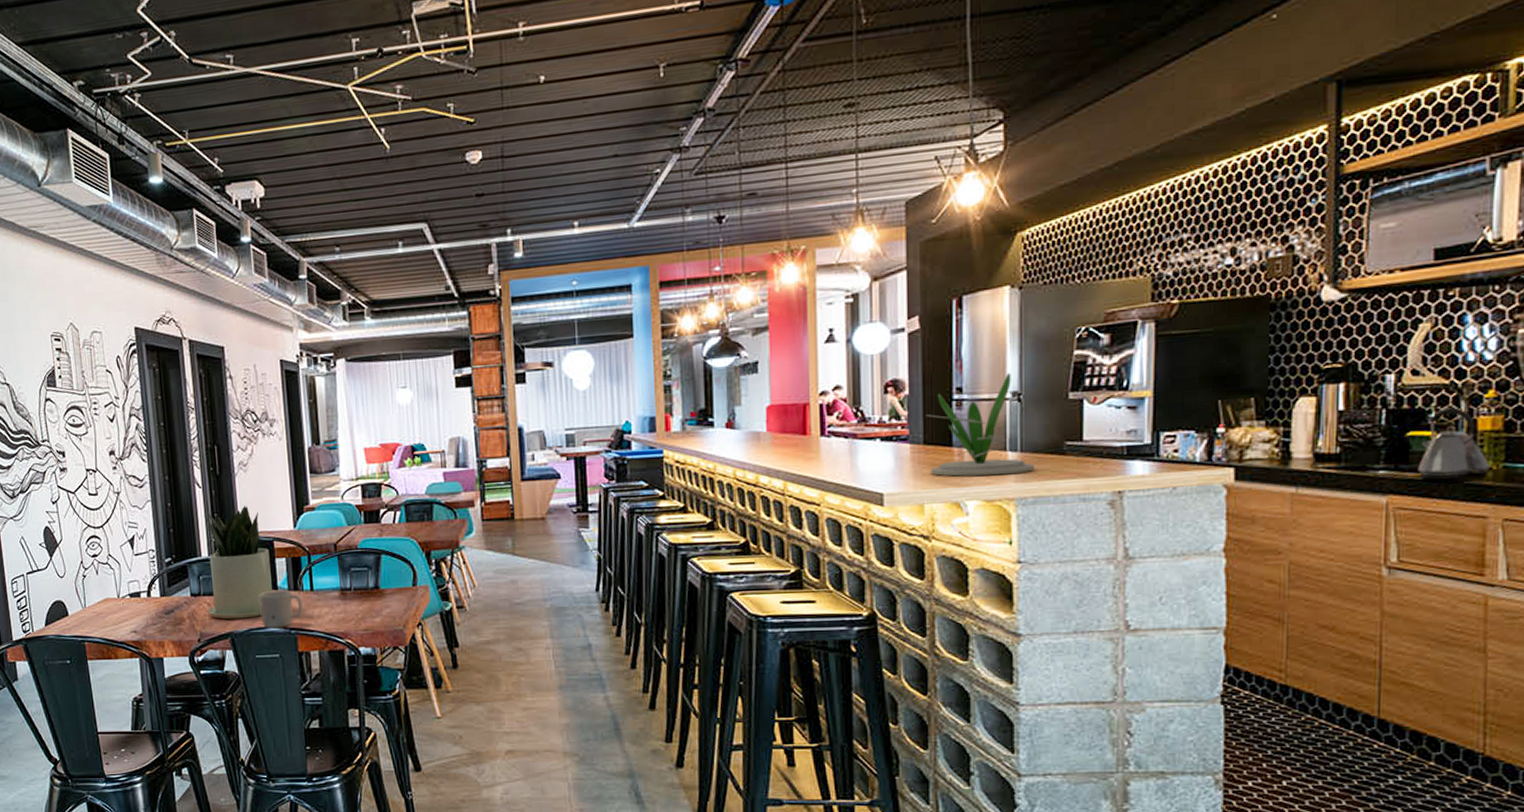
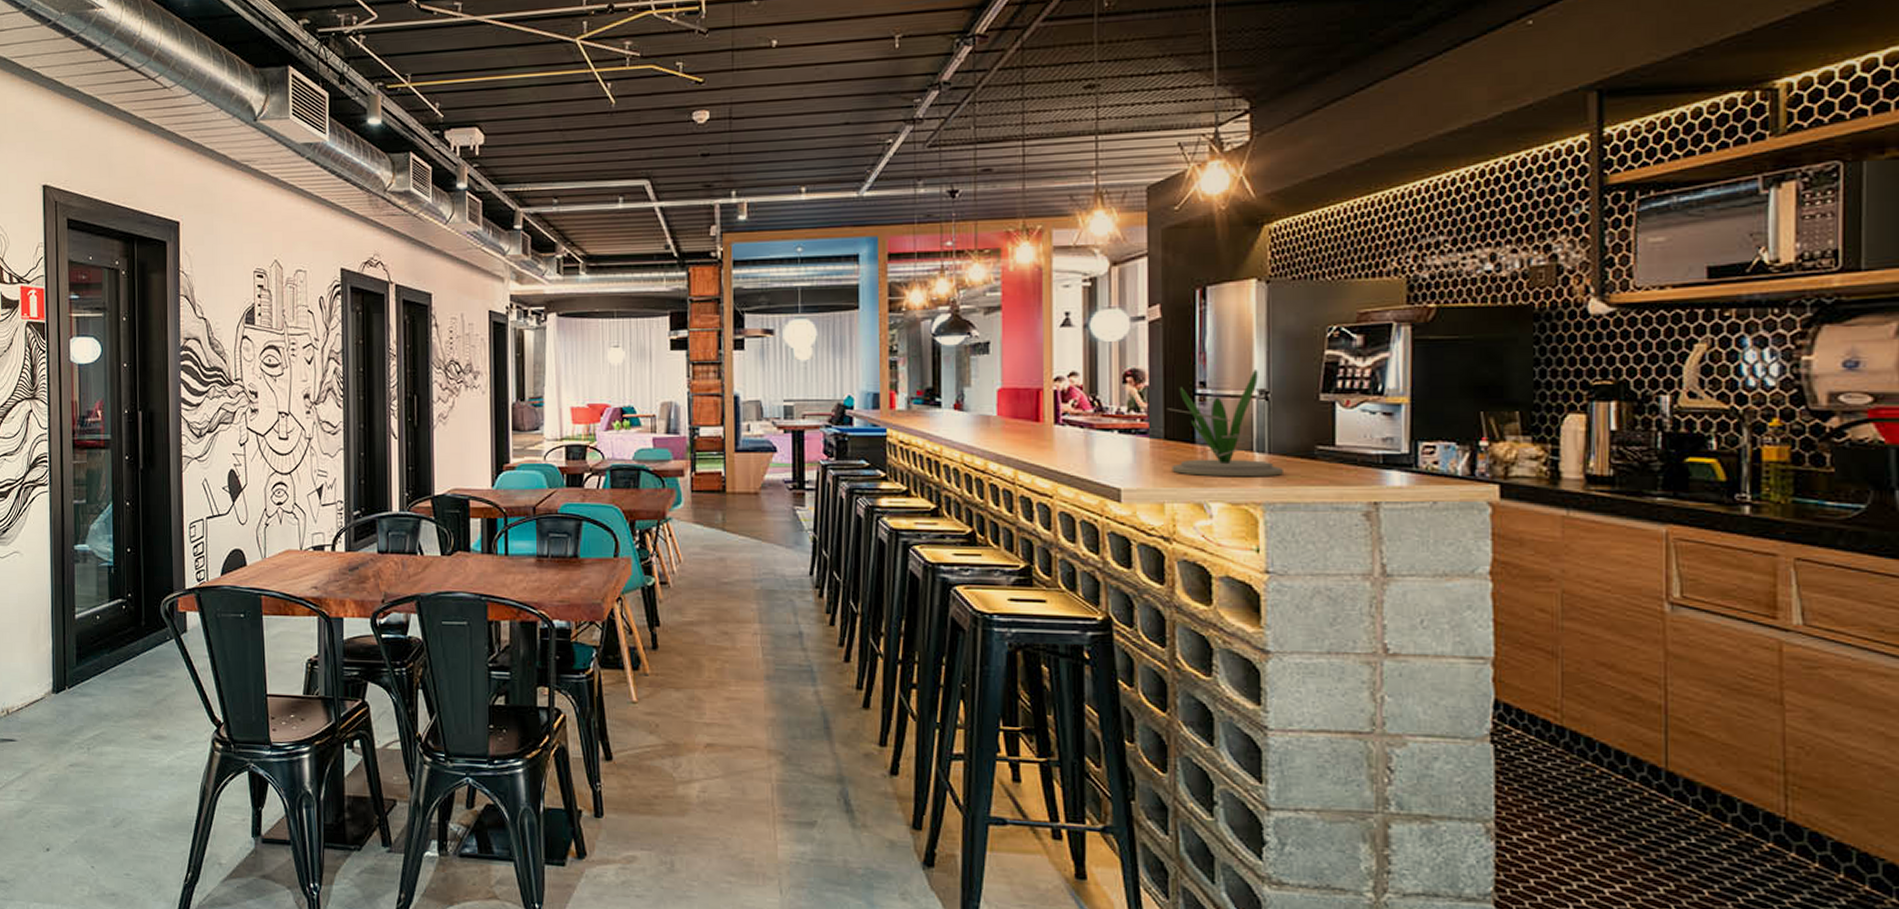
planter: present [204,505,272,619] -> none [394,460,464,581]
mug: present [259,590,303,629] -> none [450,553,495,594]
kettle: present [1417,407,1490,485] -> none [1699,435,1777,517]

